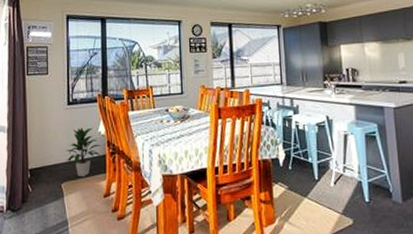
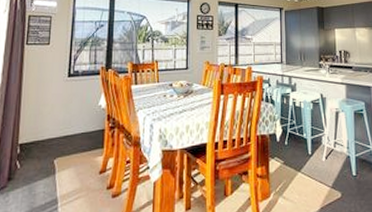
indoor plant: present [66,127,101,176] -> none [61,100,101,152]

